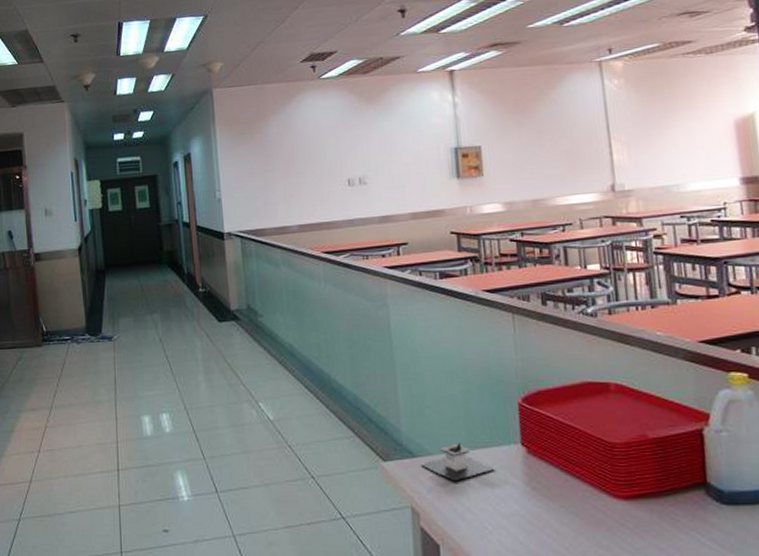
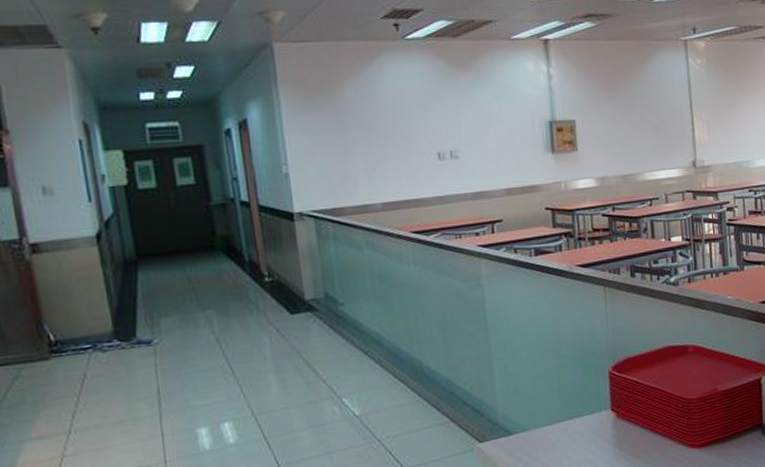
architectural model: present [420,442,495,482] -> none [516,415,587,453]

